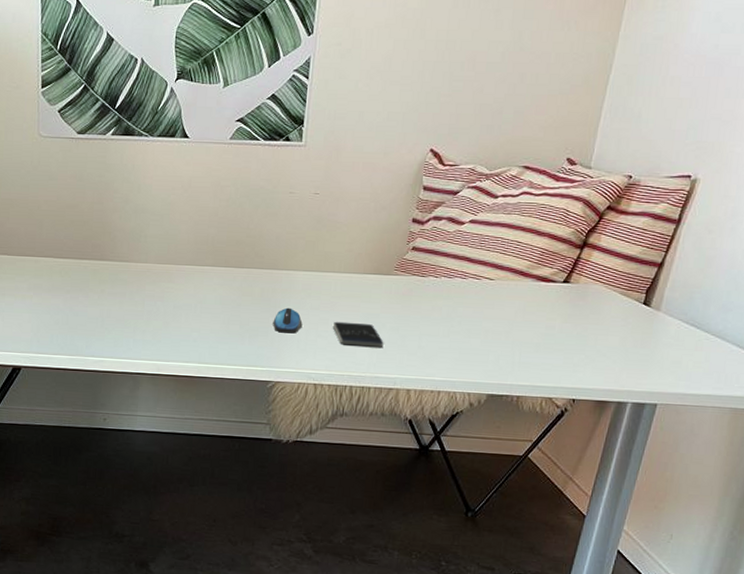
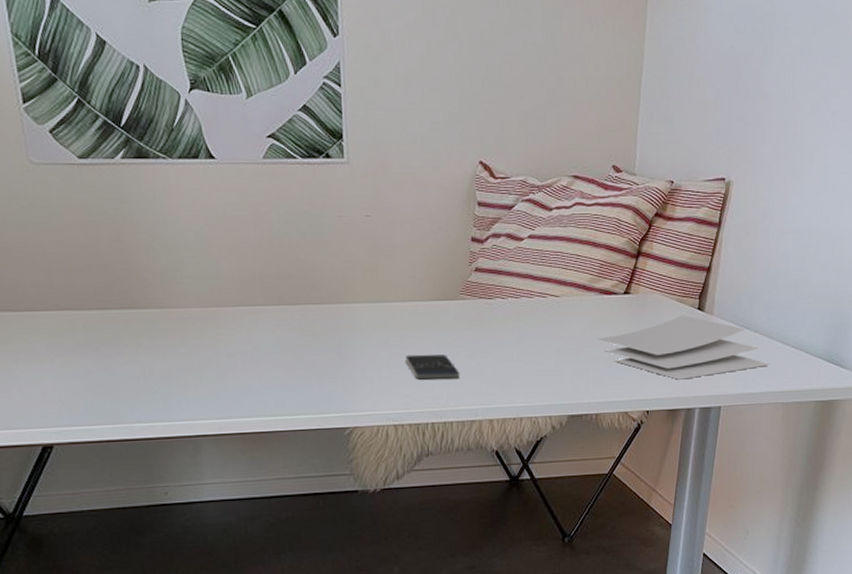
computer mouse: present [273,307,303,334] -> none [341,344,373,373]
papers: none [528,309,720,373] -> present [597,315,770,380]

